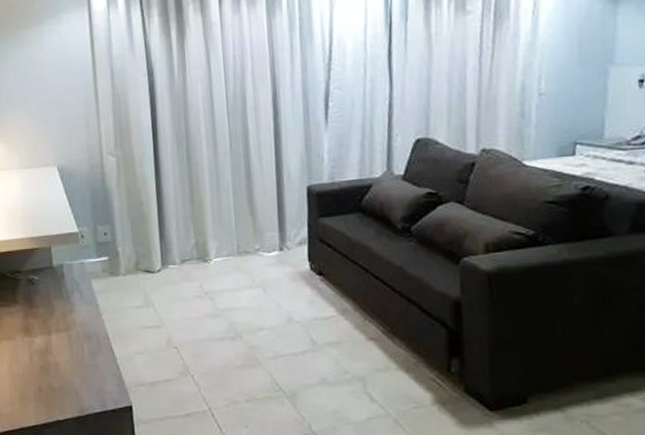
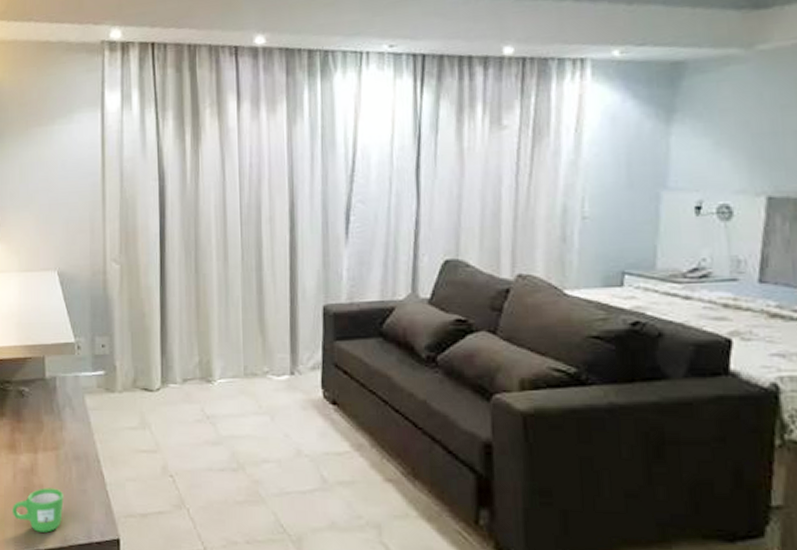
mug: none [31,365,79,405] -> present [12,488,64,533]

